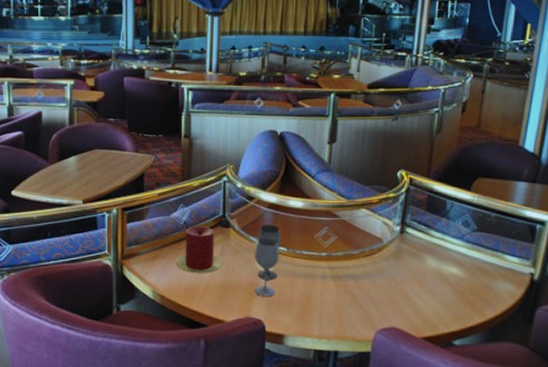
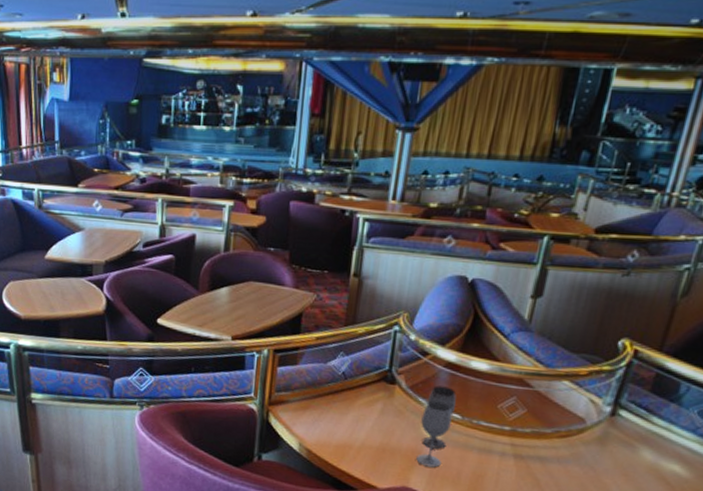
candle: present [176,226,223,274] -> none [329,378,383,433]

